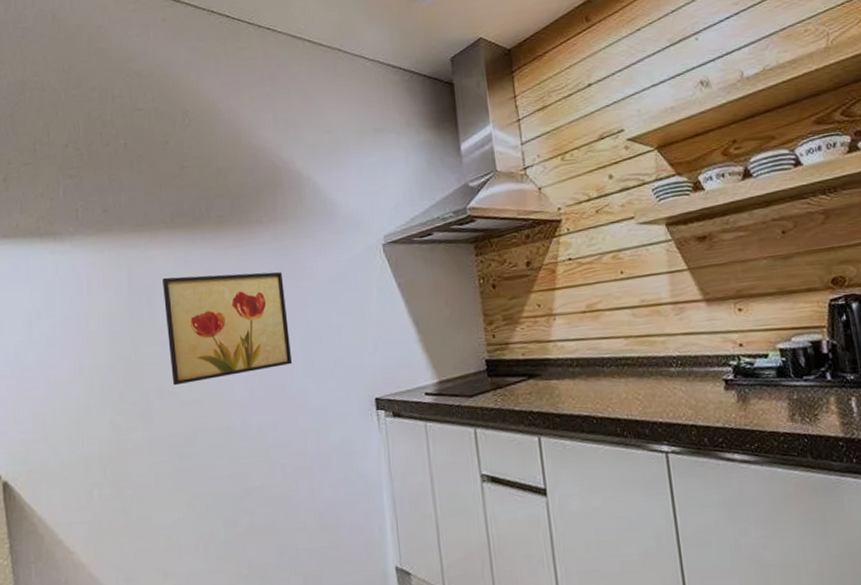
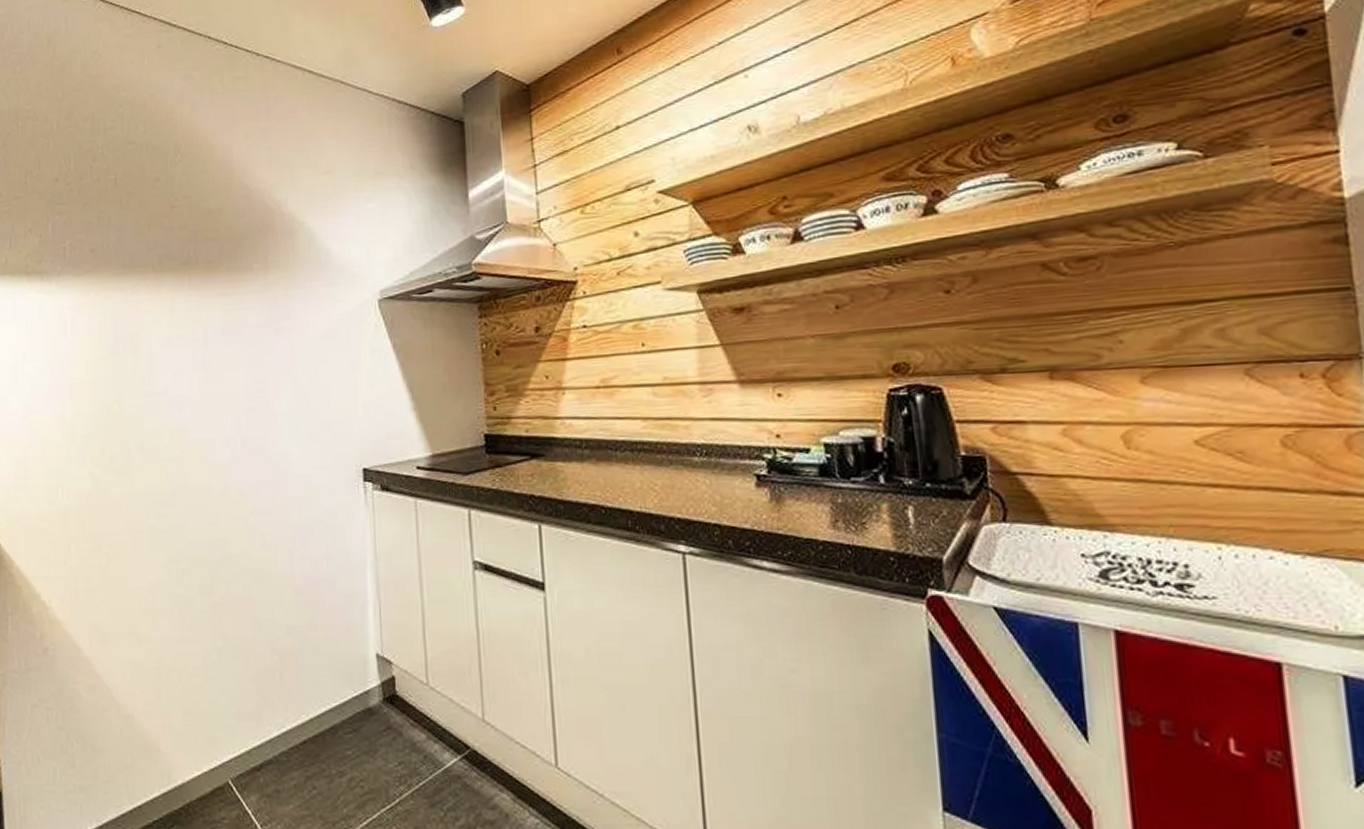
wall art: present [163,272,292,386] -> none [148,324,276,441]

